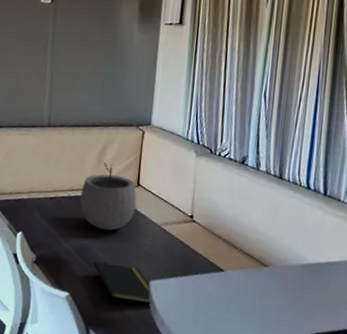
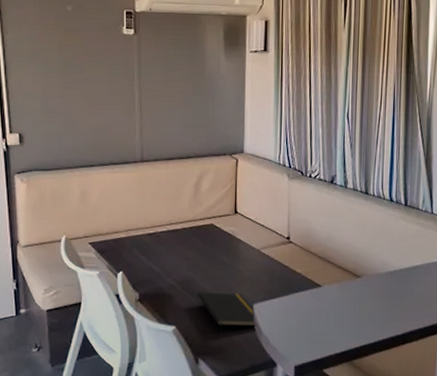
plant pot: present [80,162,137,231] -> none [180,193,236,260]

